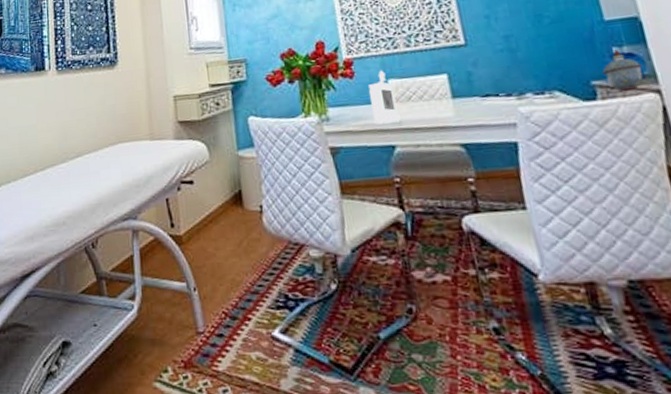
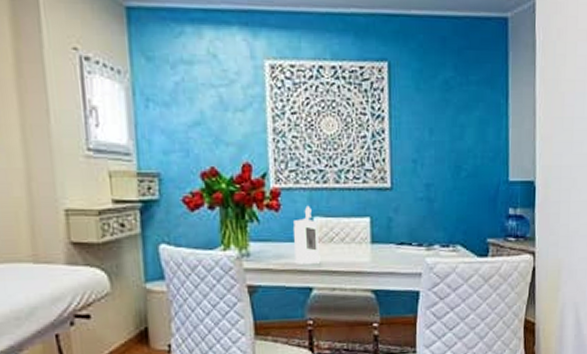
decorative jar: present [602,49,643,93] -> none [497,210,527,252]

